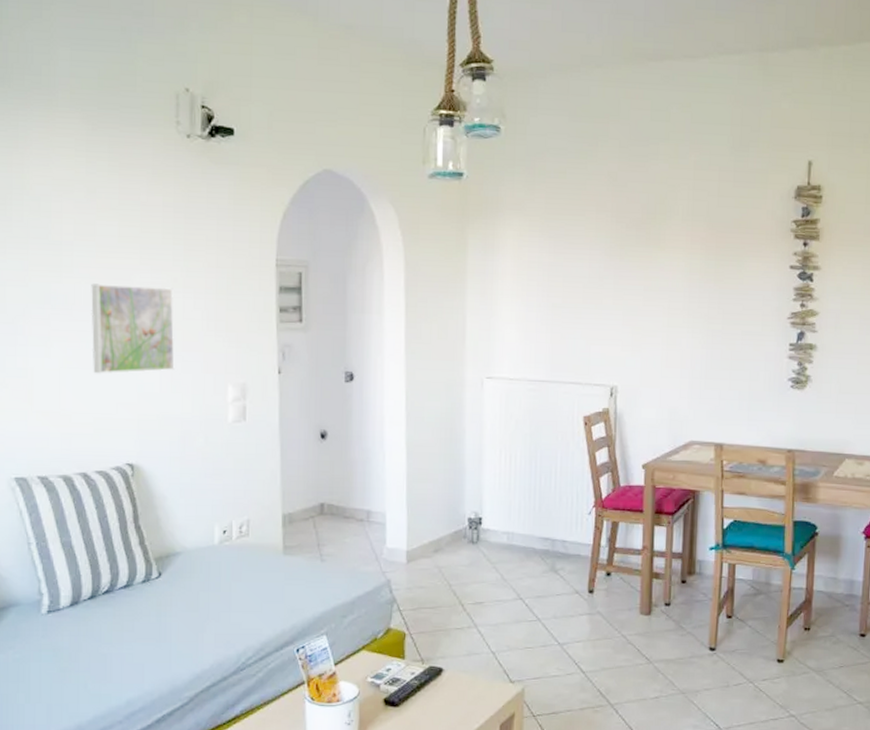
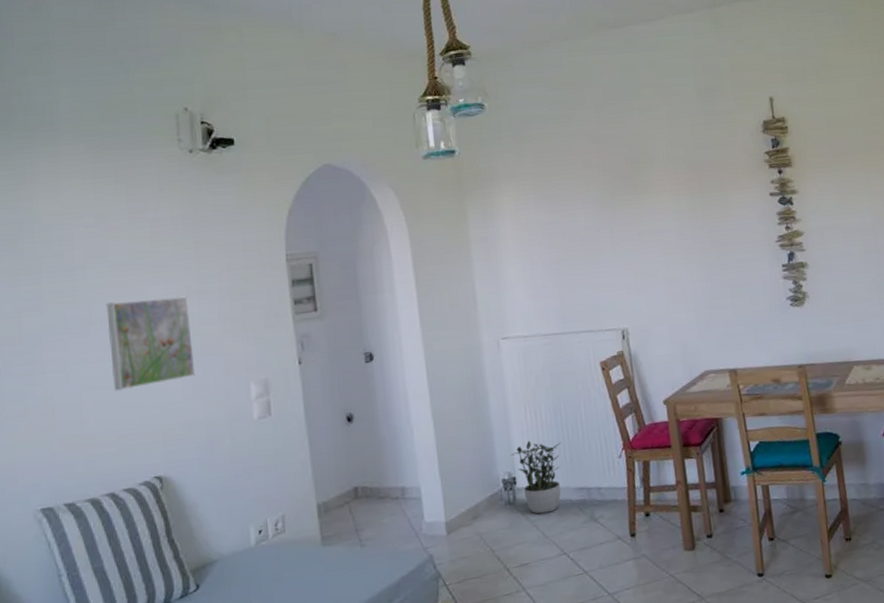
potted plant: none [480,484,531,557] -> present [511,440,561,514]

